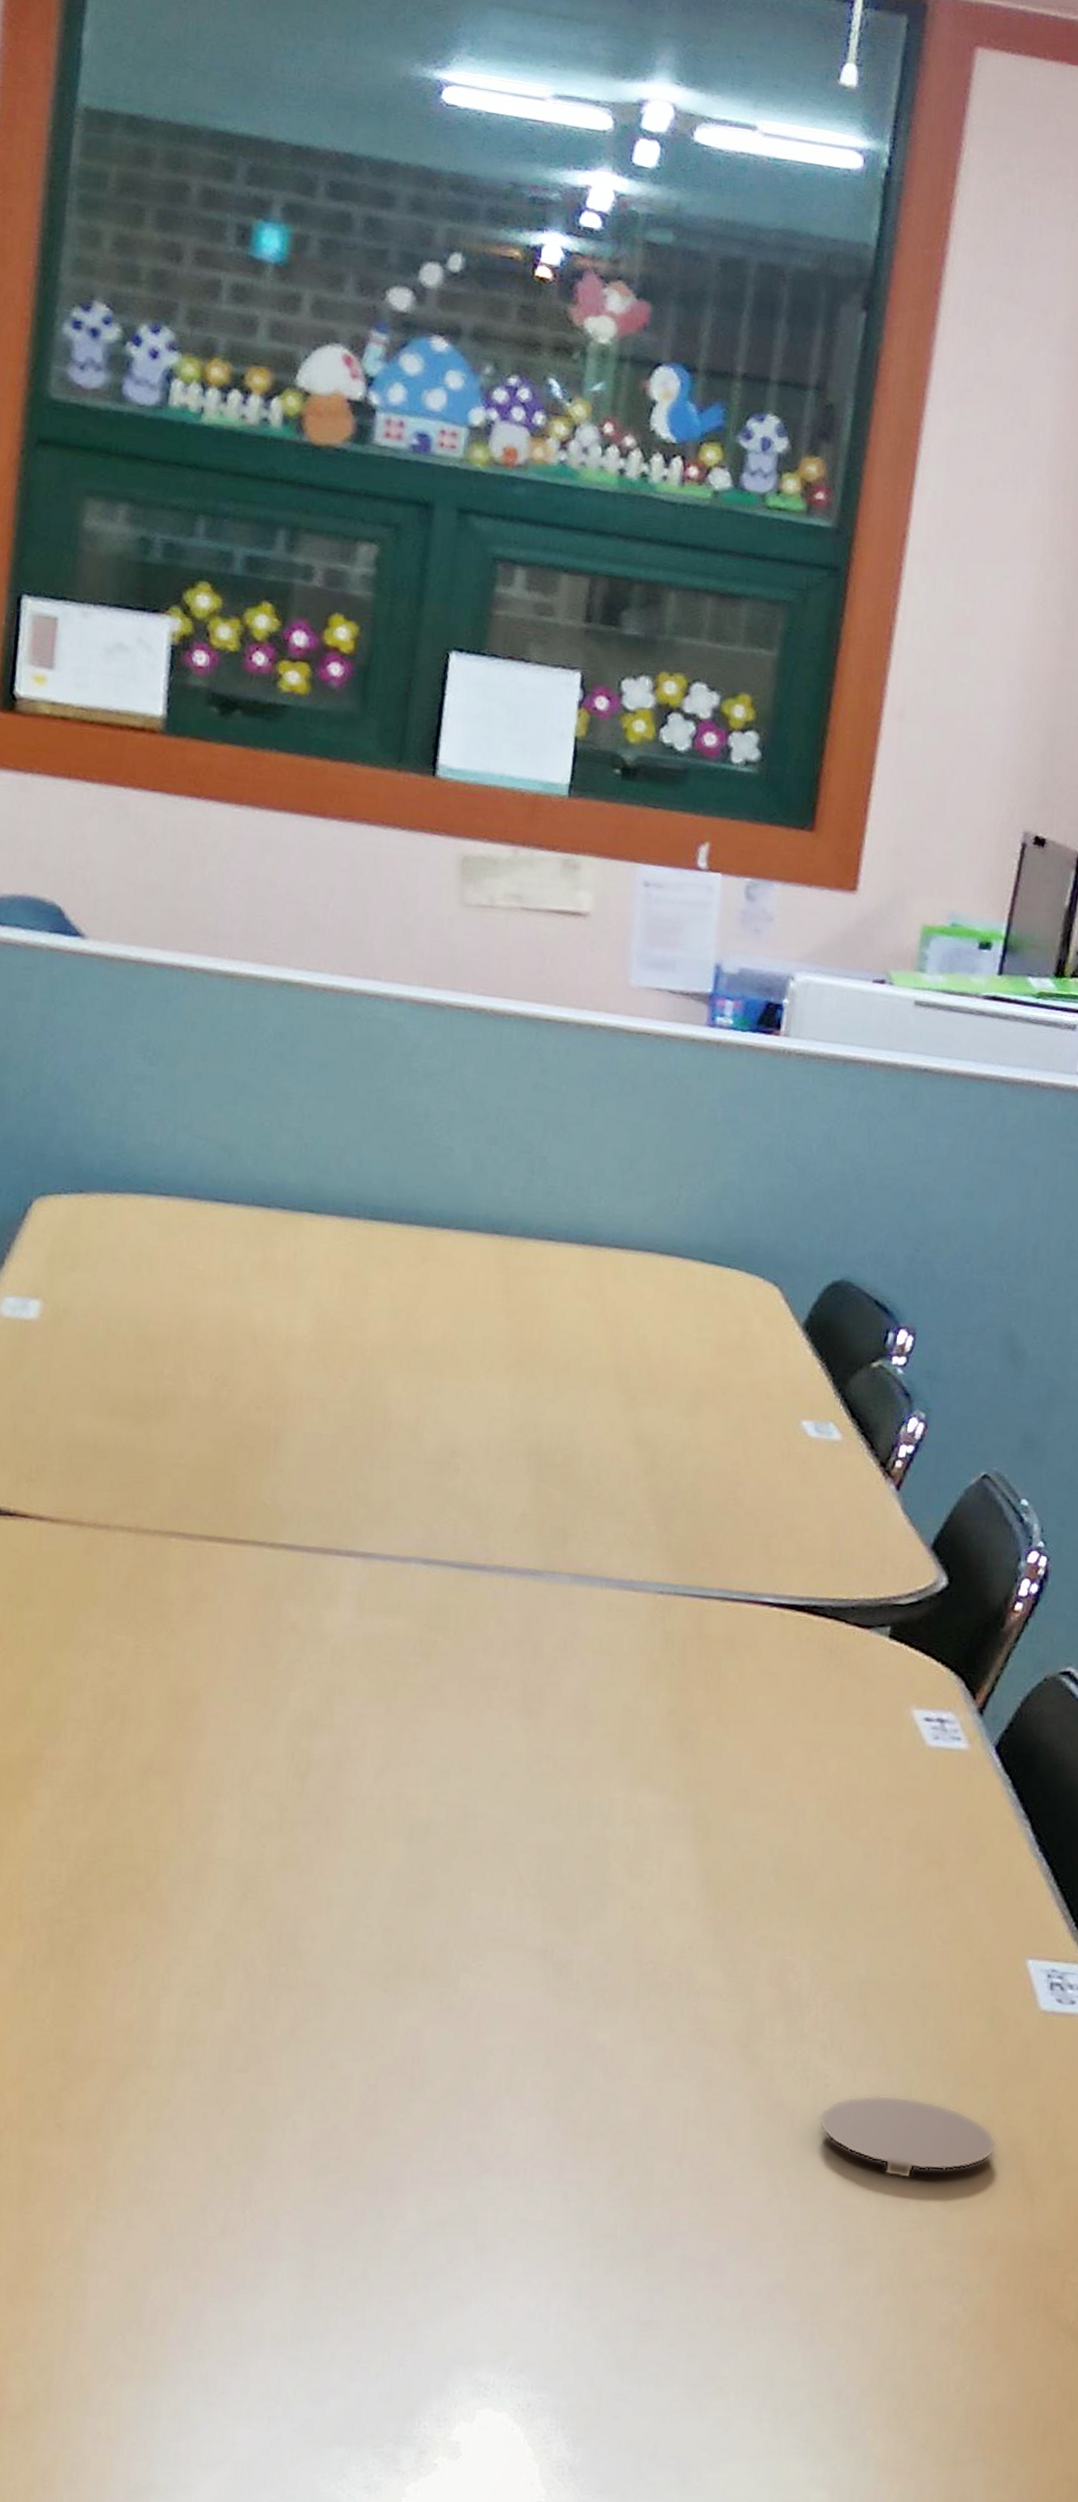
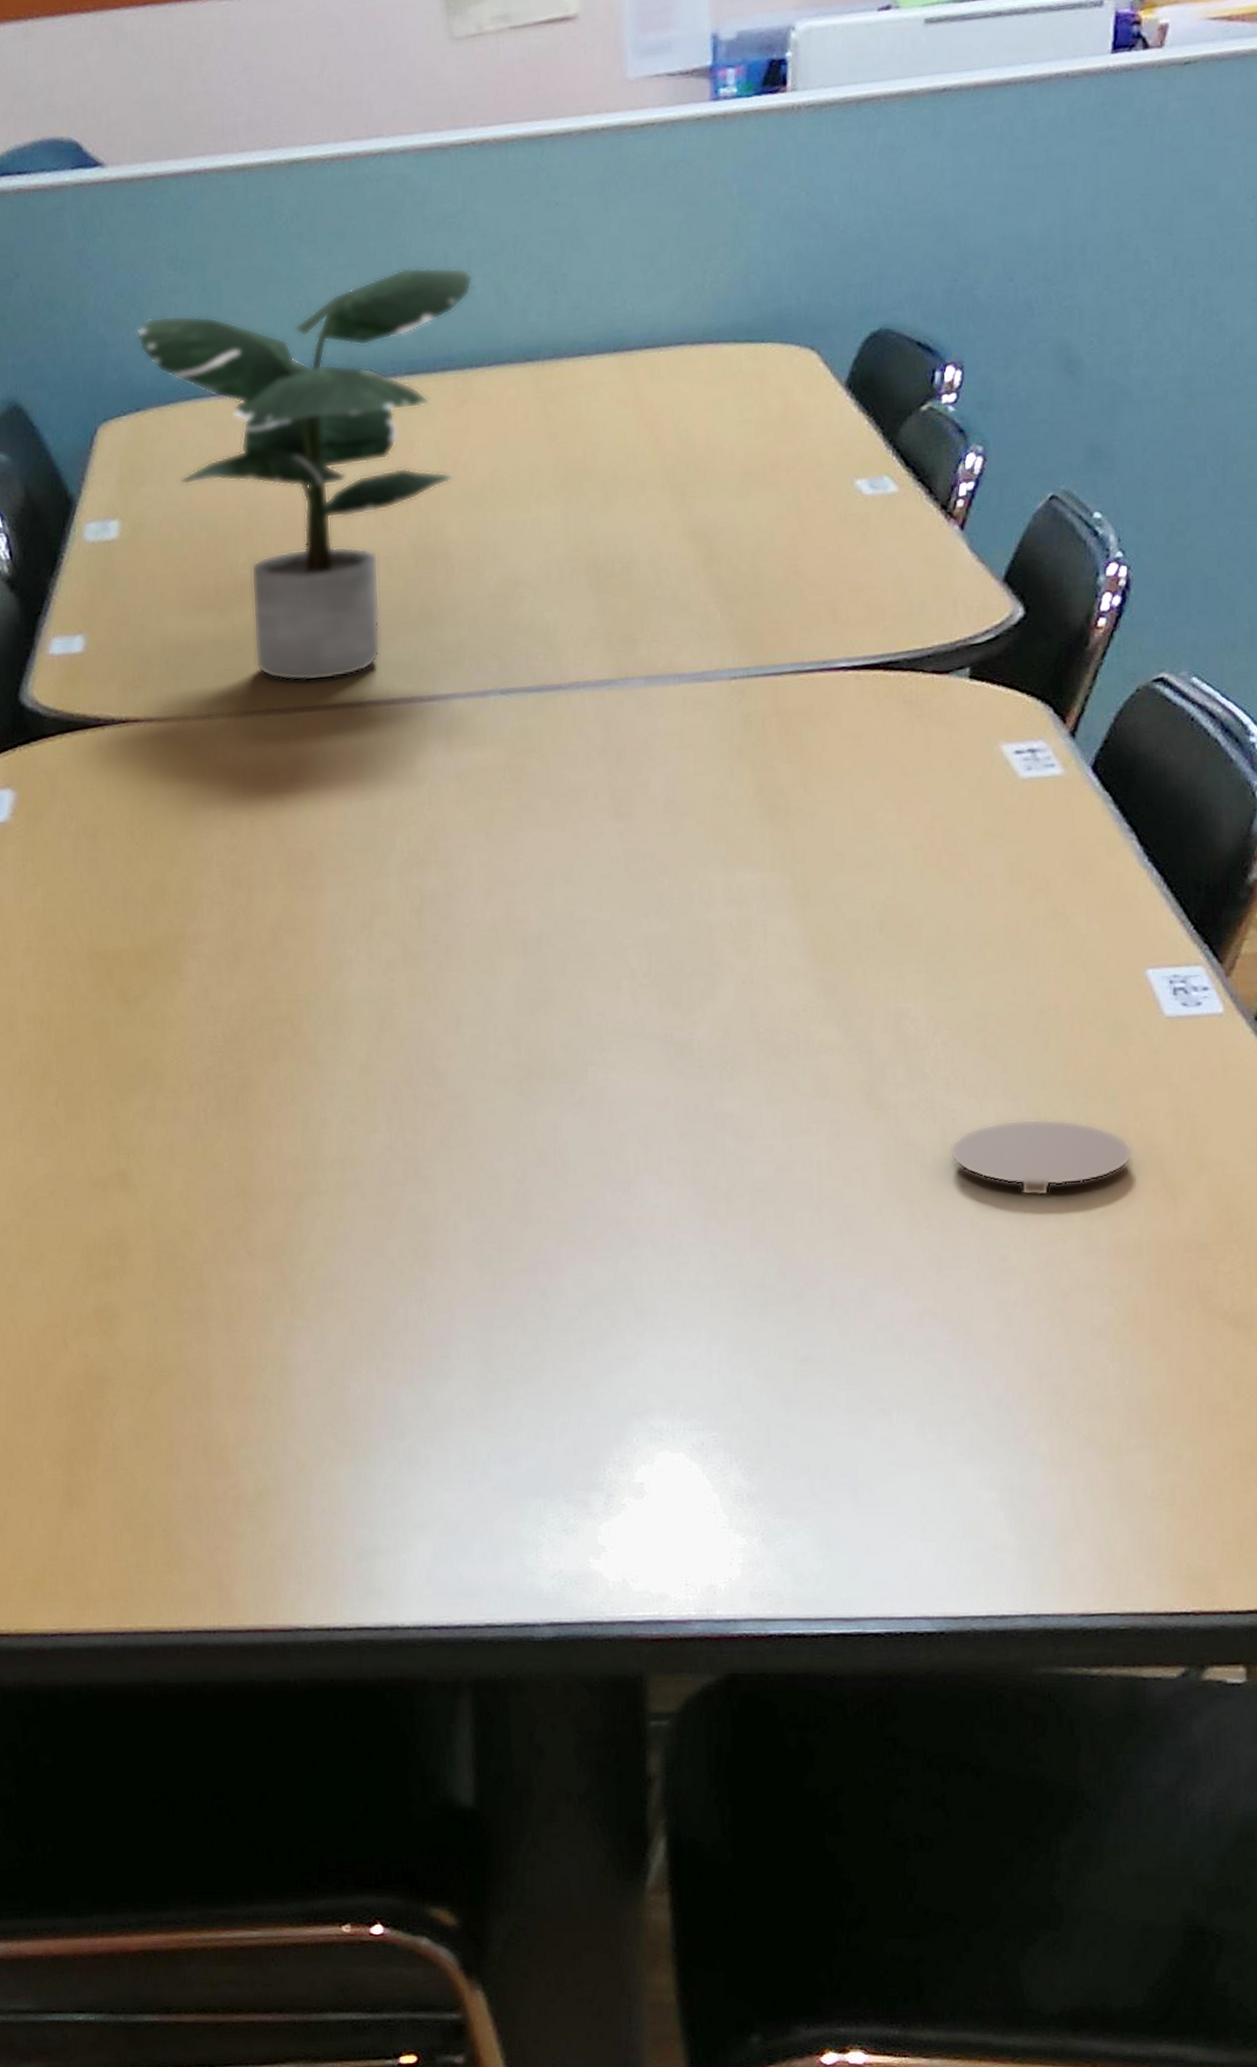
potted plant: none [91,1101,452,1514] -> present [136,267,473,682]

